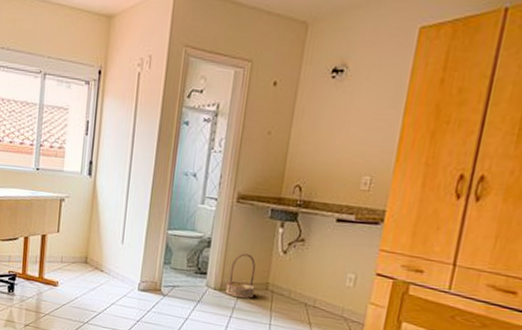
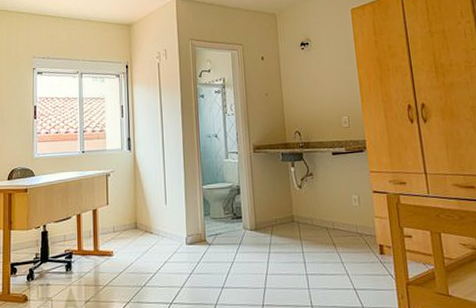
basket: present [225,253,256,299] -> none [260,194,284,234]

